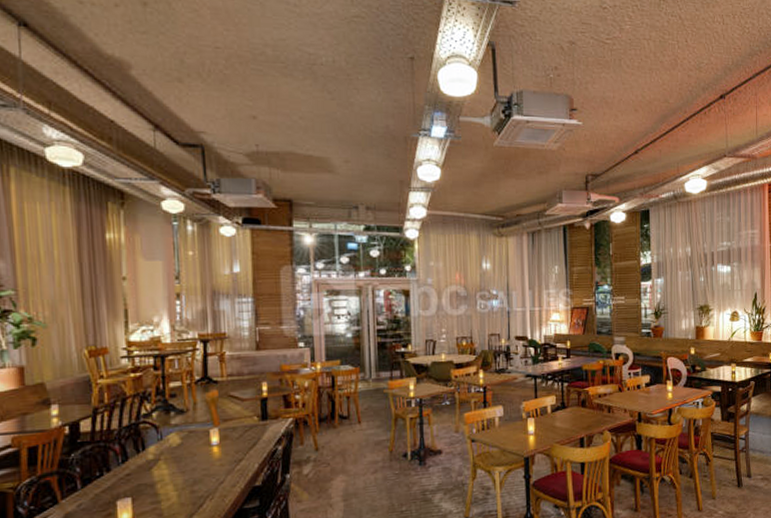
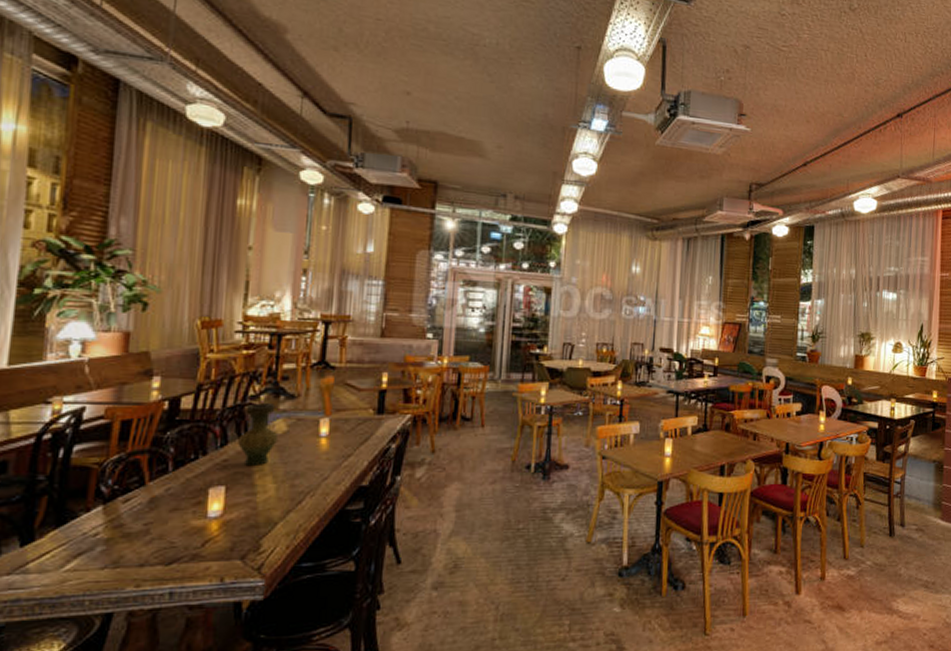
vase: none [137,420,174,478] -> present [238,403,279,467]

